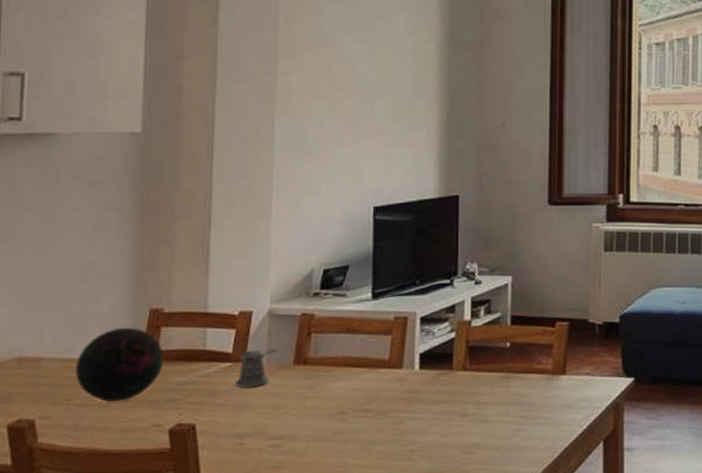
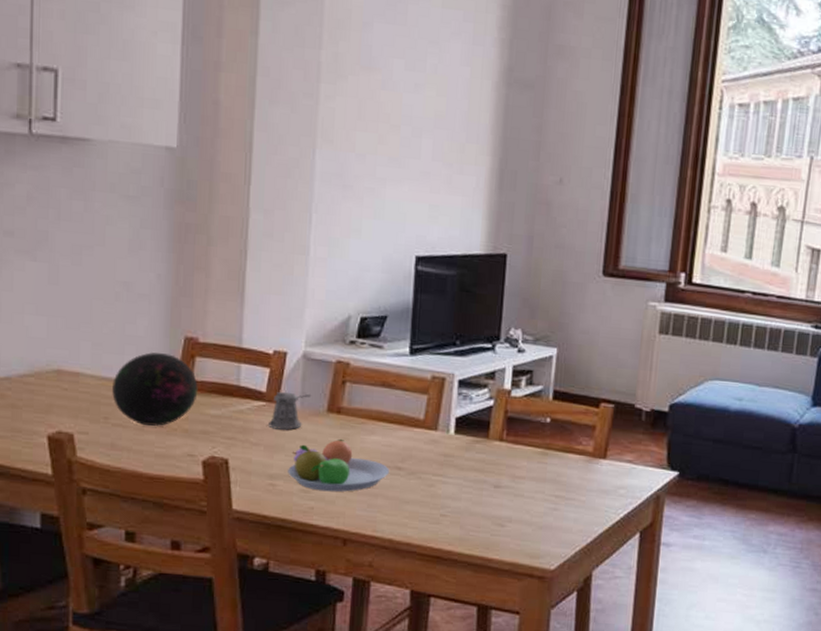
fruit bowl: none [256,389,357,444] -> present [288,438,389,492]

